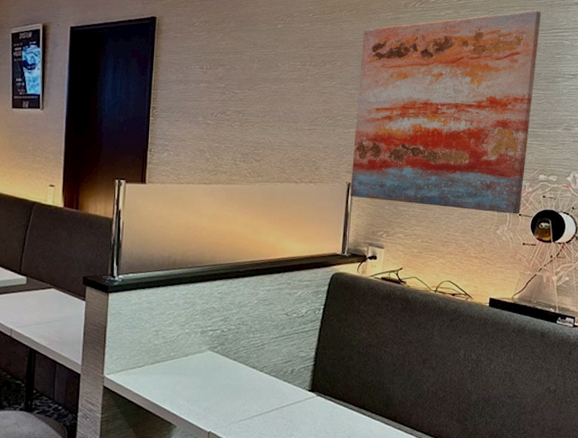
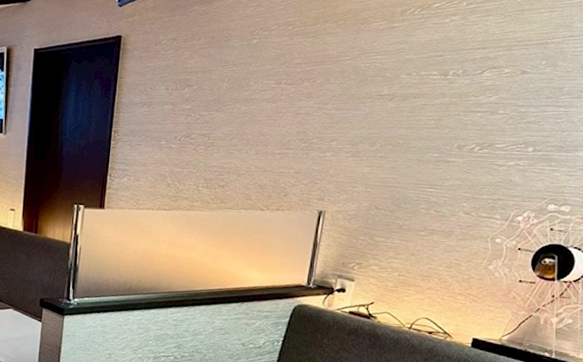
wall art: present [350,10,542,214] -> none [321,12,574,248]

